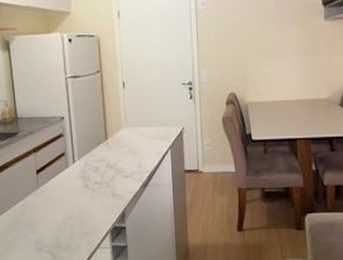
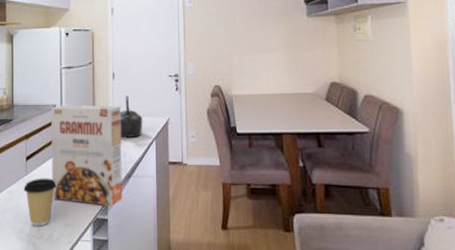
coffee cup: none [37,190,71,237] -> present [24,178,57,227]
cereal box: none [58,116,140,214] -> present [50,105,123,206]
kettle: none [132,105,157,149] -> present [119,96,143,139]

